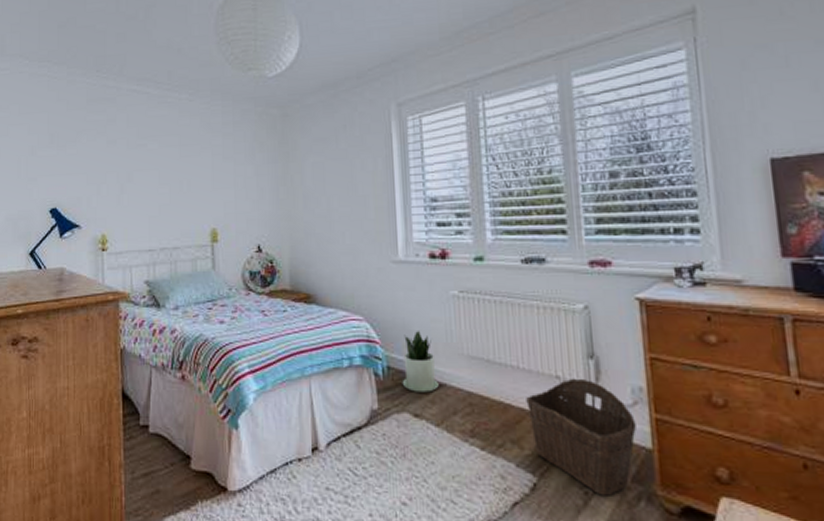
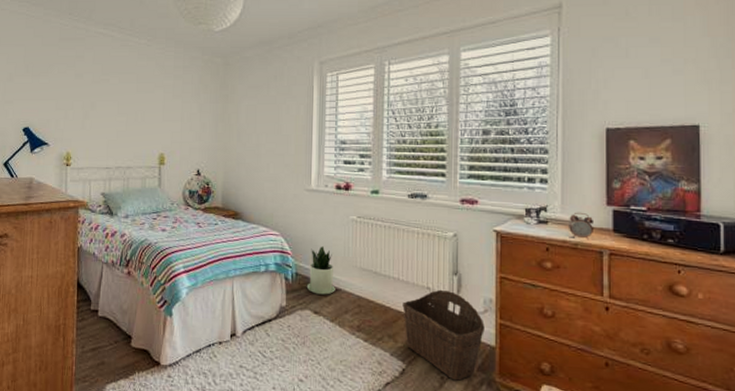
alarm clock: none [733,268,768,304] -> present [569,212,593,240]

